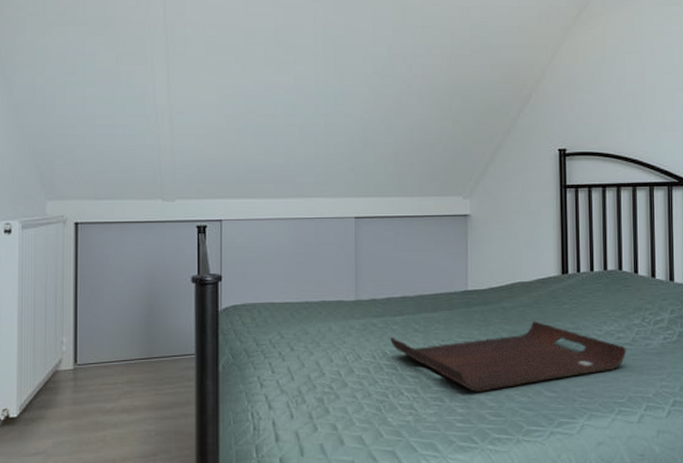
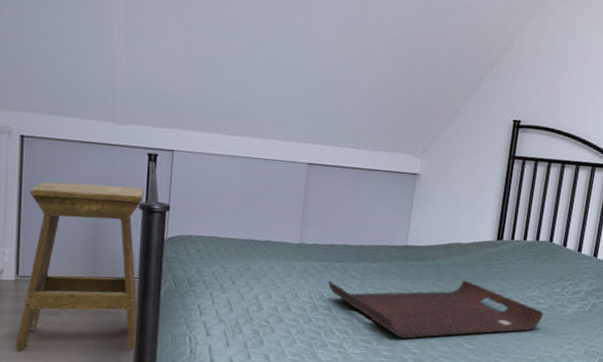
stool: none [77,261,198,444] -> present [16,181,144,350]

